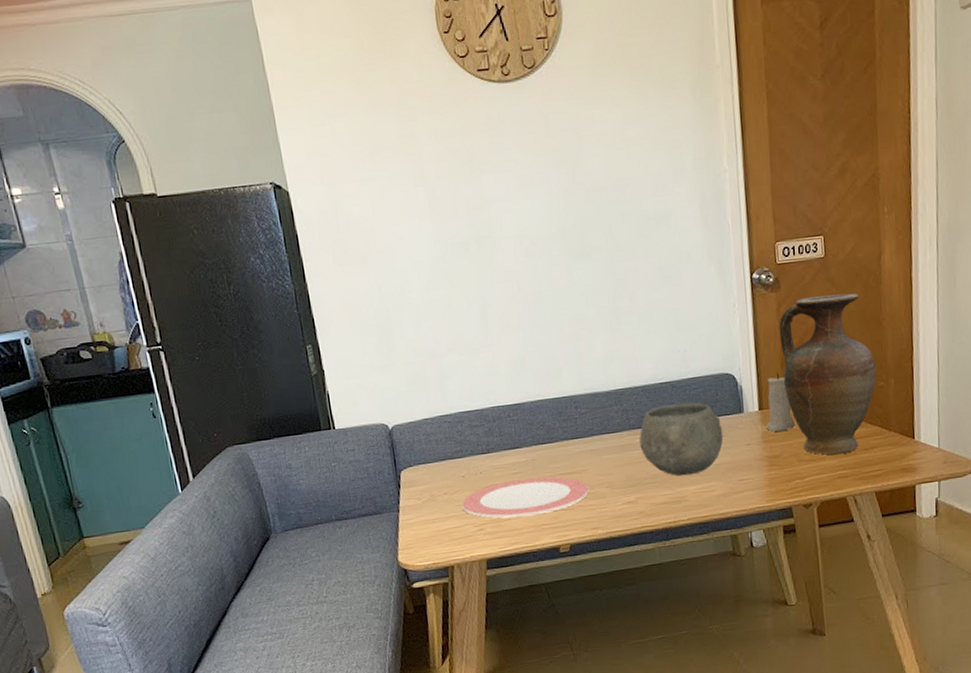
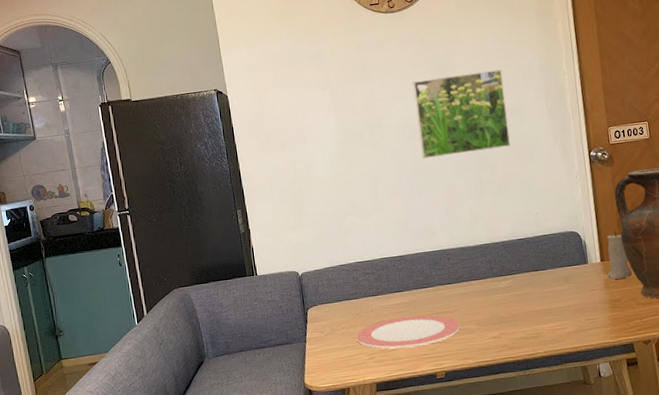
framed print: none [532,163,655,280] -> present [412,69,511,159]
bowl: present [639,402,724,476] -> none [501,255,572,316]

